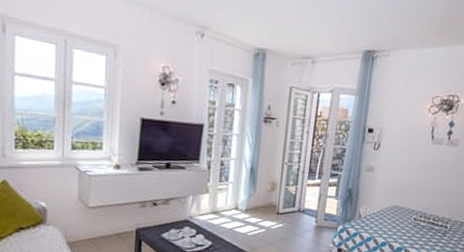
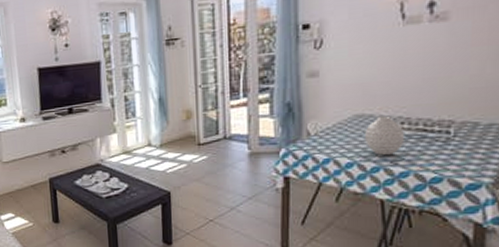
vase: none [396,209,422,240] -> present [365,115,406,156]

